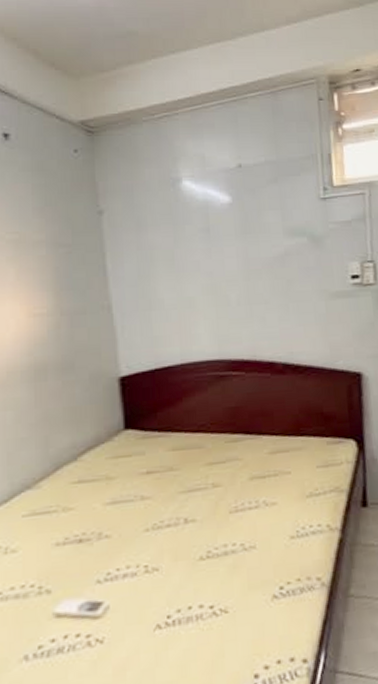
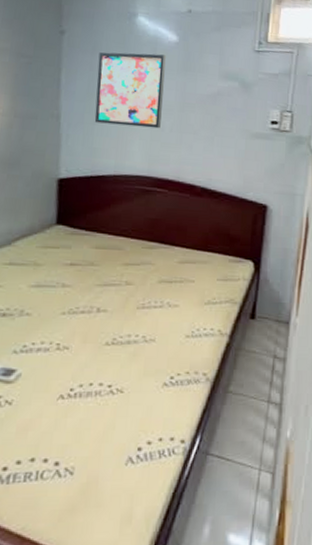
wall art: none [145,220,226,308] -> present [94,52,166,129]

